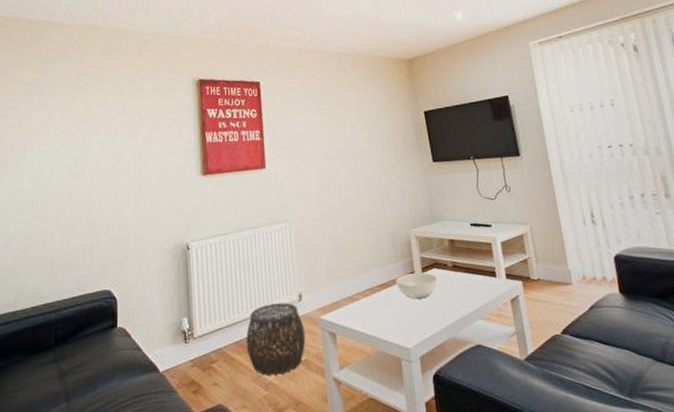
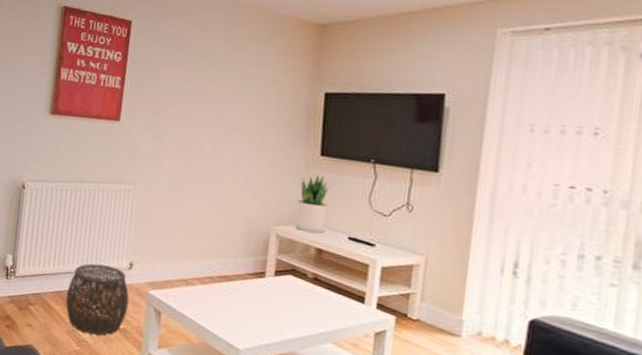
bowl: present [395,272,437,299] -> none [240,272,290,304]
planter: none [424,178,451,229] -> present [295,175,329,234]

